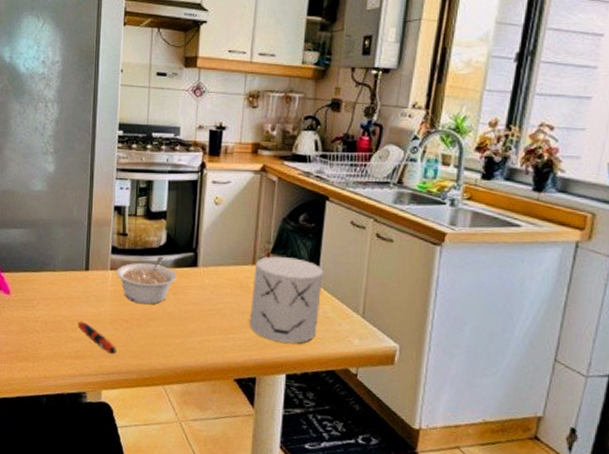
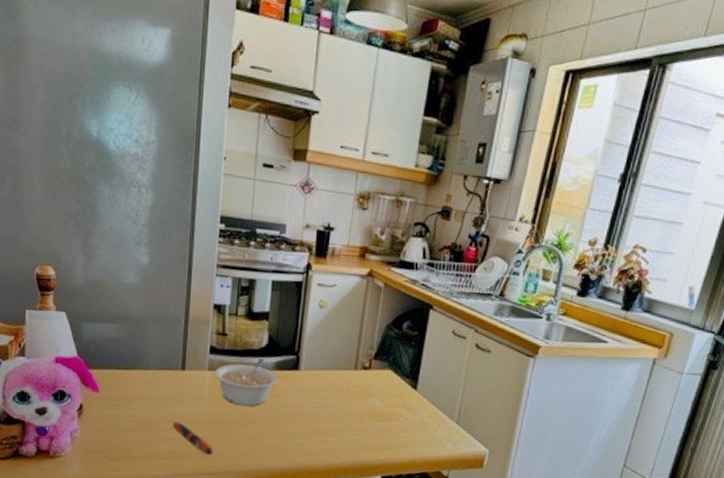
mug: present [250,256,323,343] -> none [349,362,423,447]

